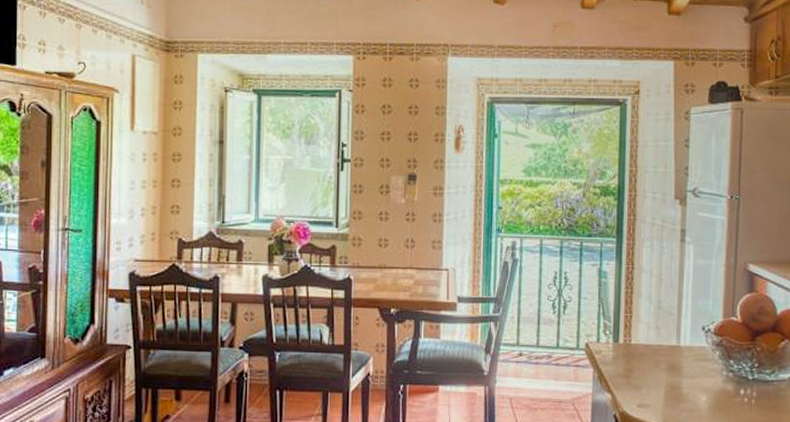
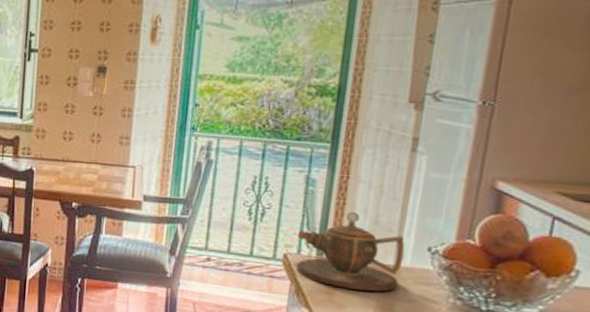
teapot: none [596,299,684,371] -> present [296,212,405,292]

